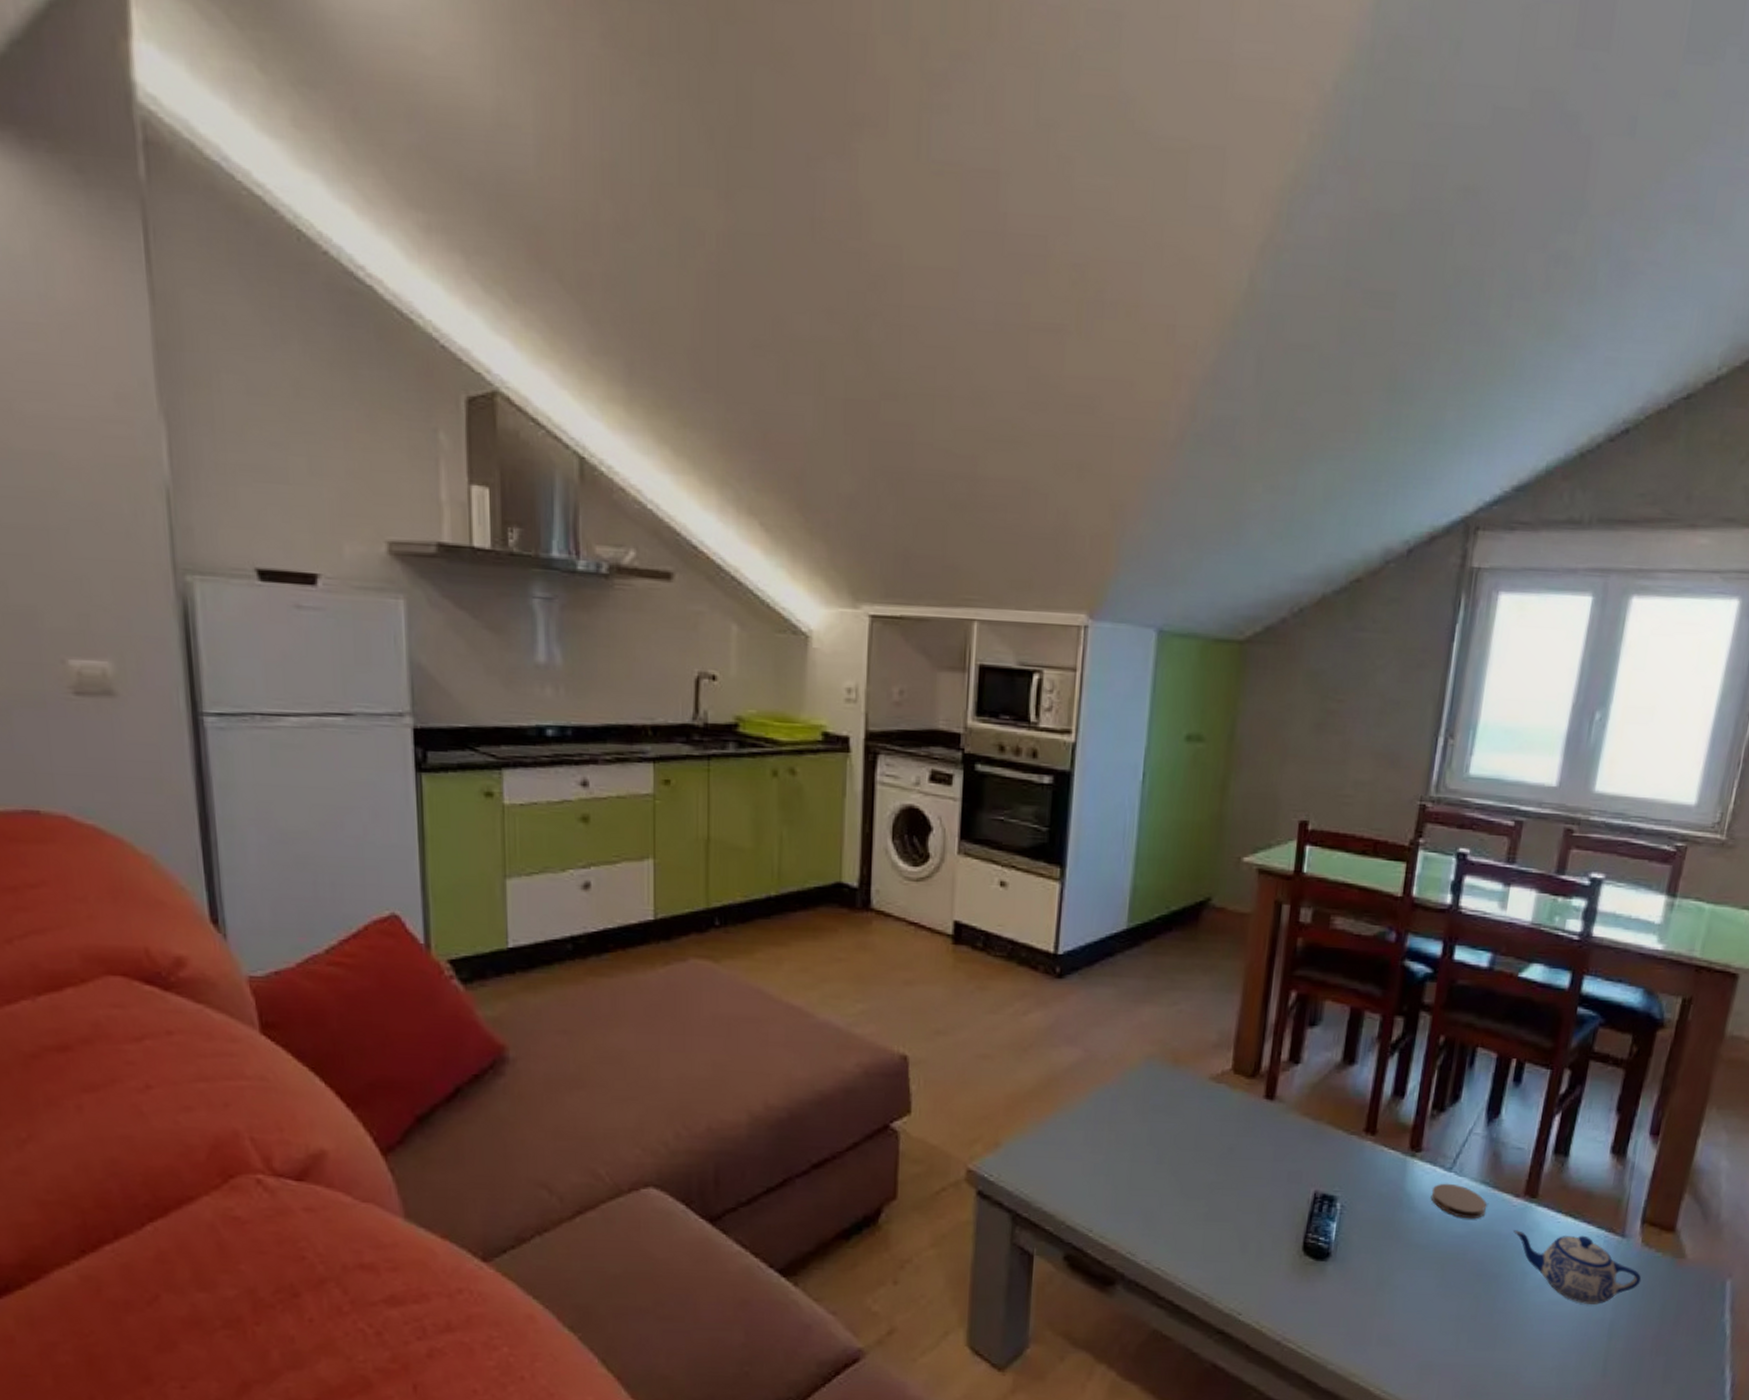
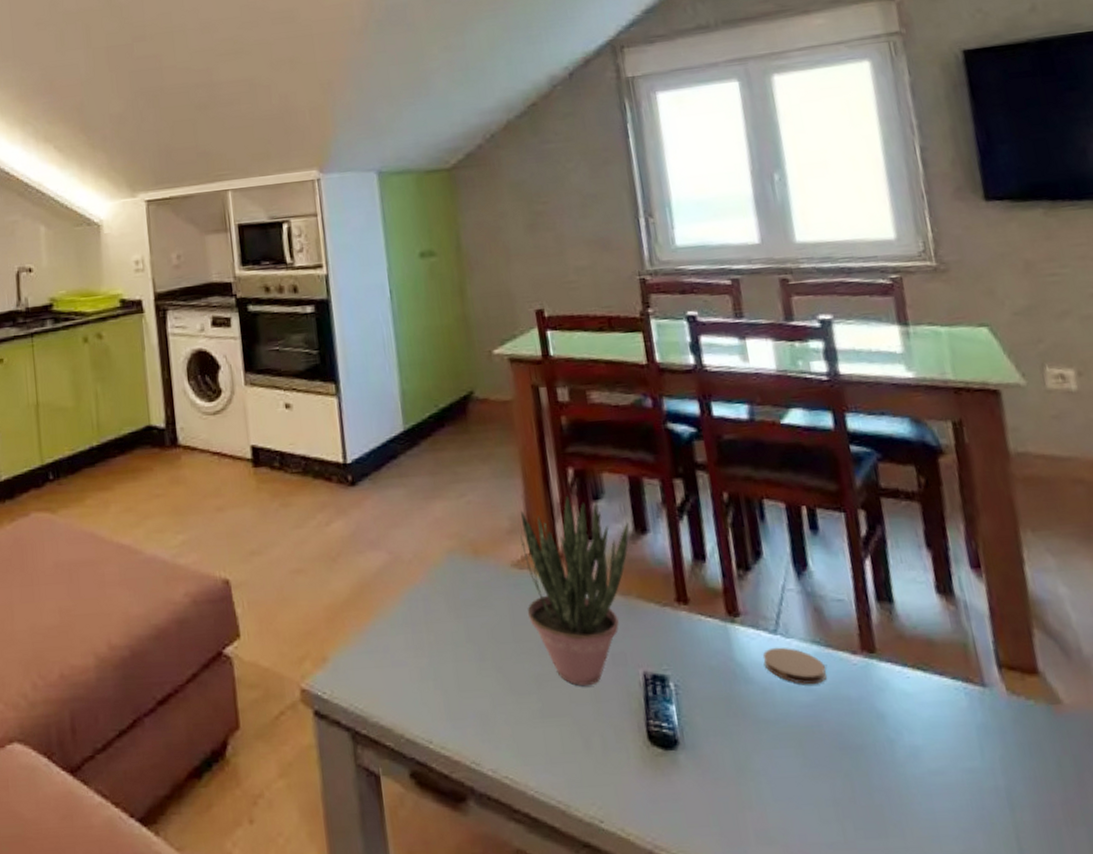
potted plant: none [1214,1017,1339,1198] -> present [520,495,630,686]
teapot: present [1514,1230,1642,1304] -> none [863,689,1023,771]

